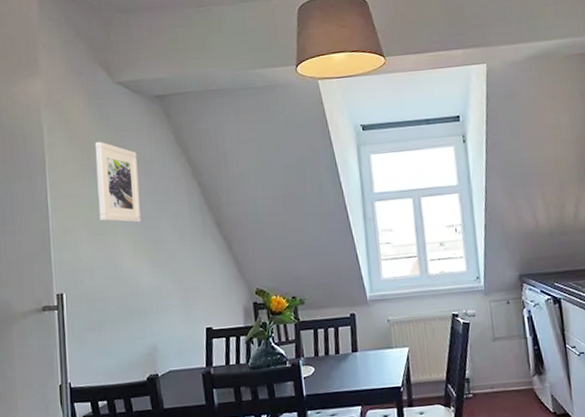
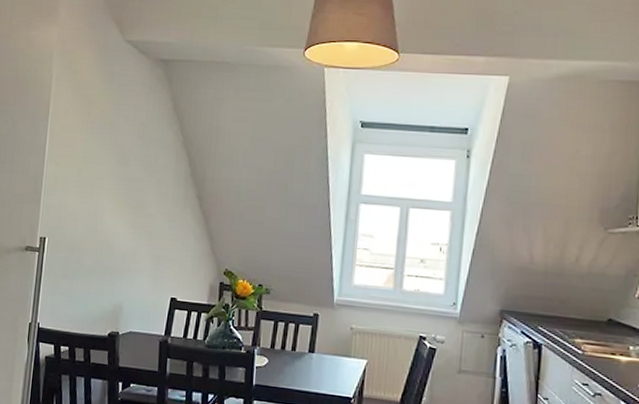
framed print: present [94,141,141,223] -> none [90,96,134,183]

